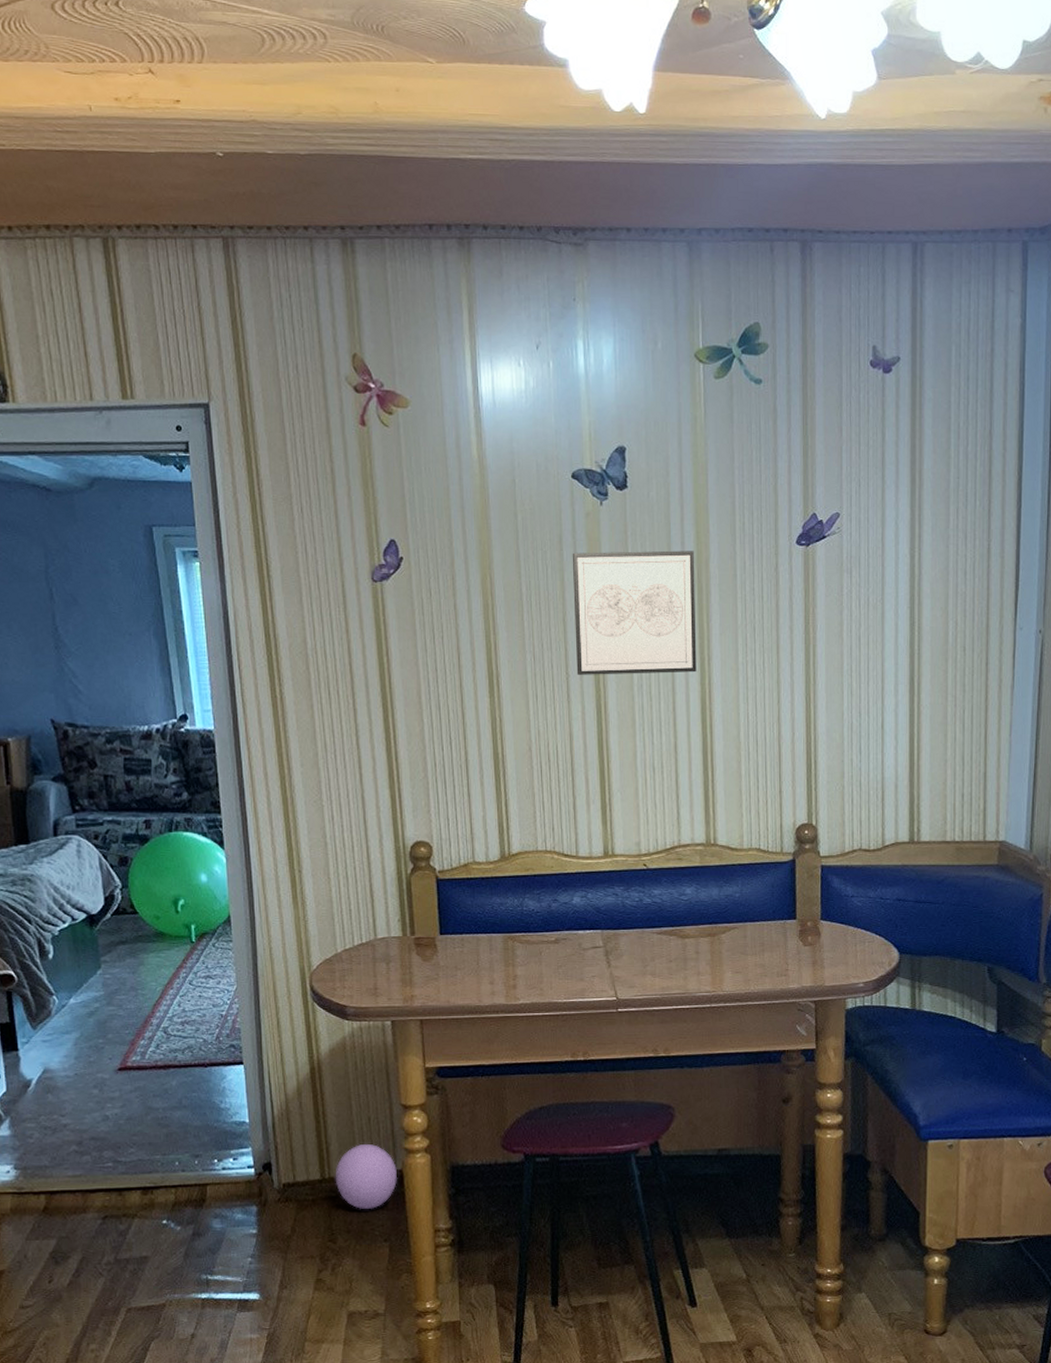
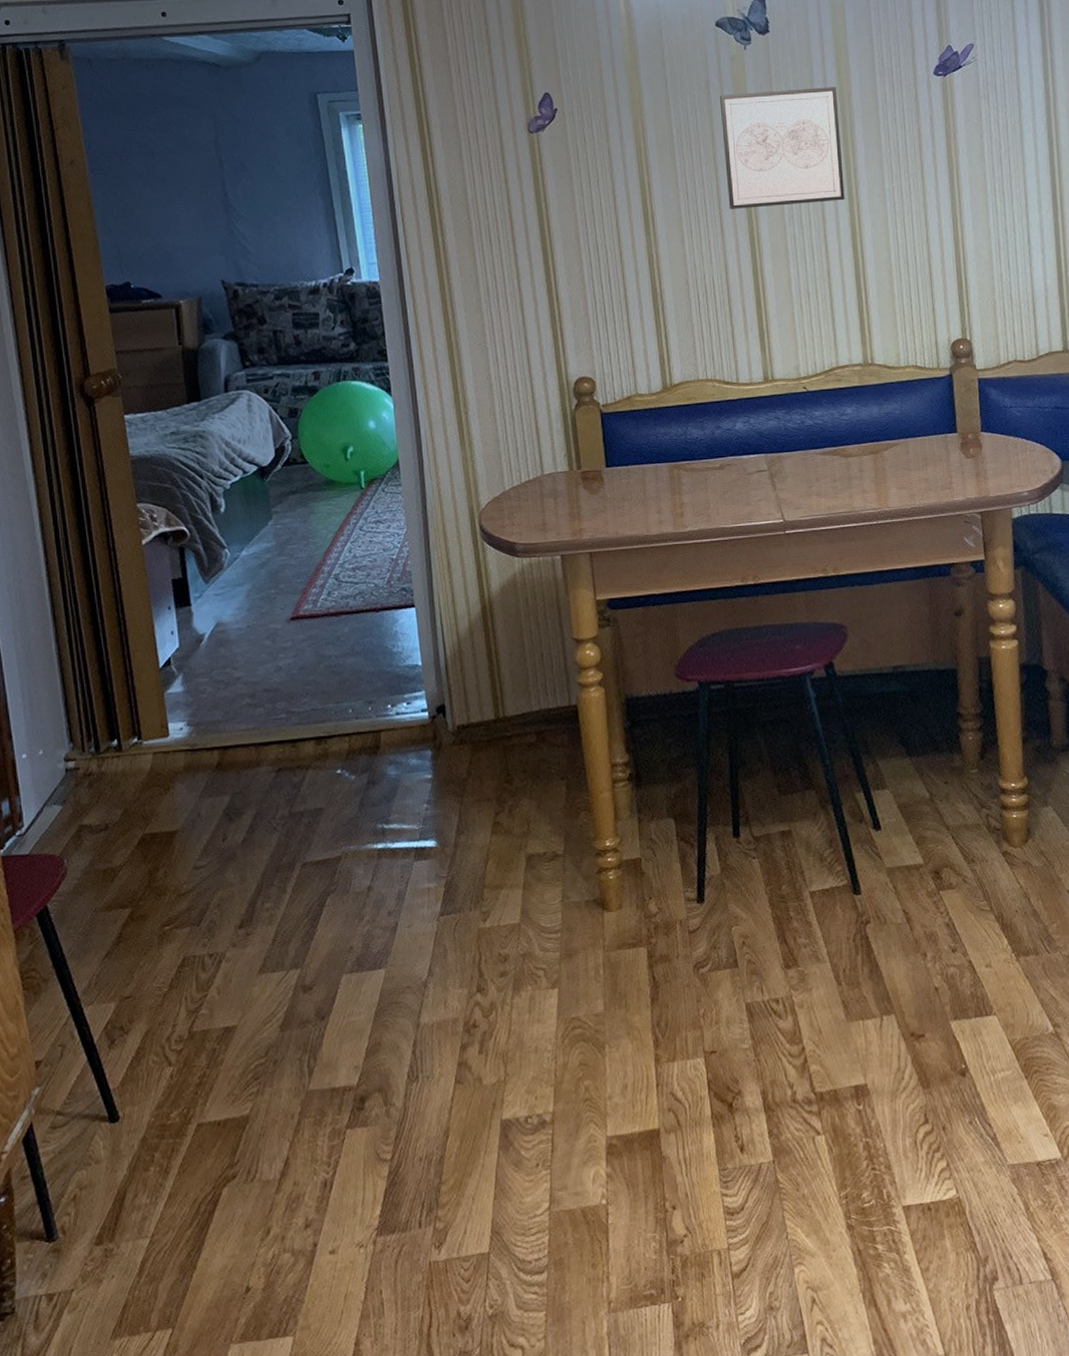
ball: present [335,1143,398,1209] -> none [509,680,573,748]

